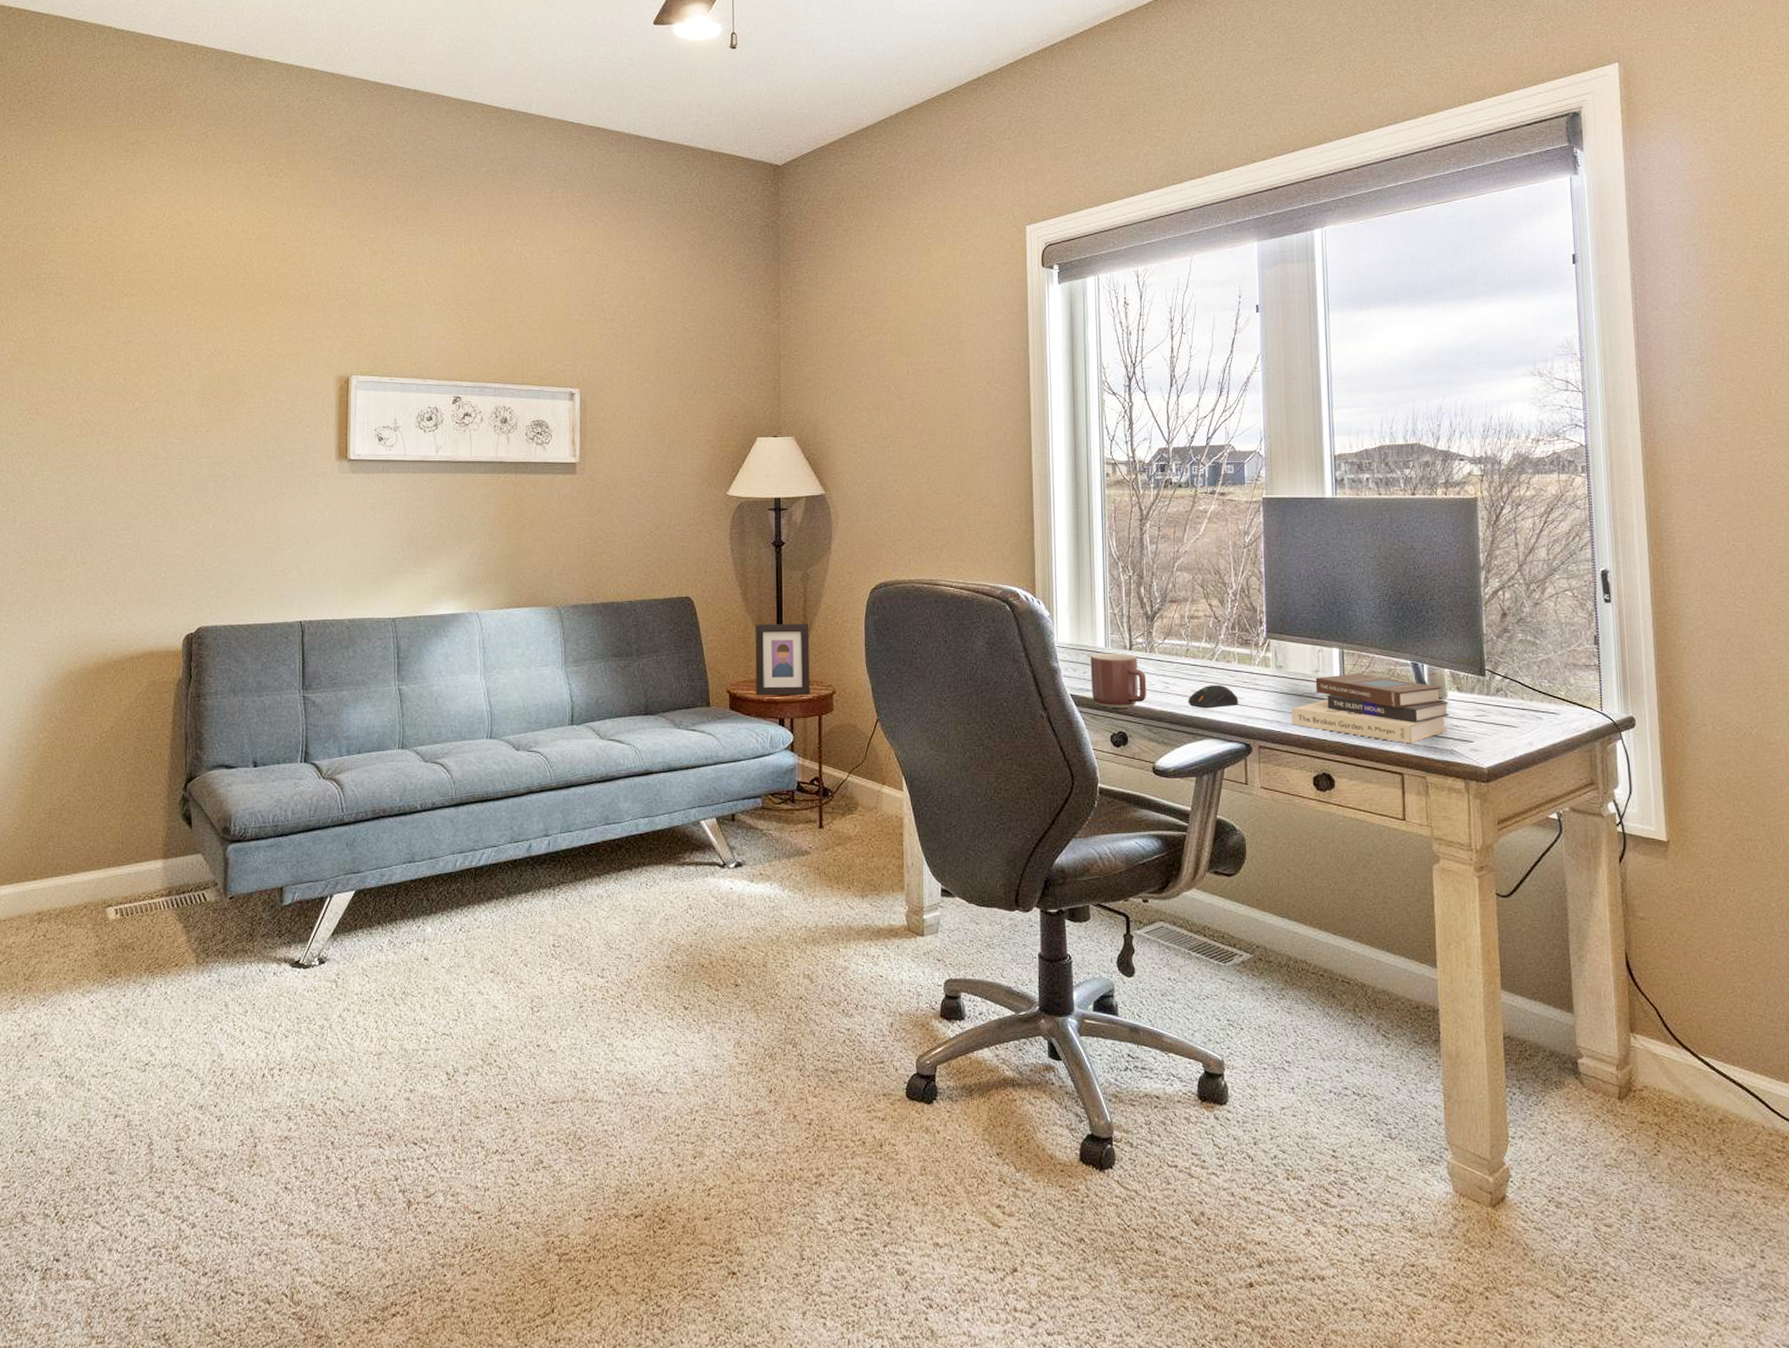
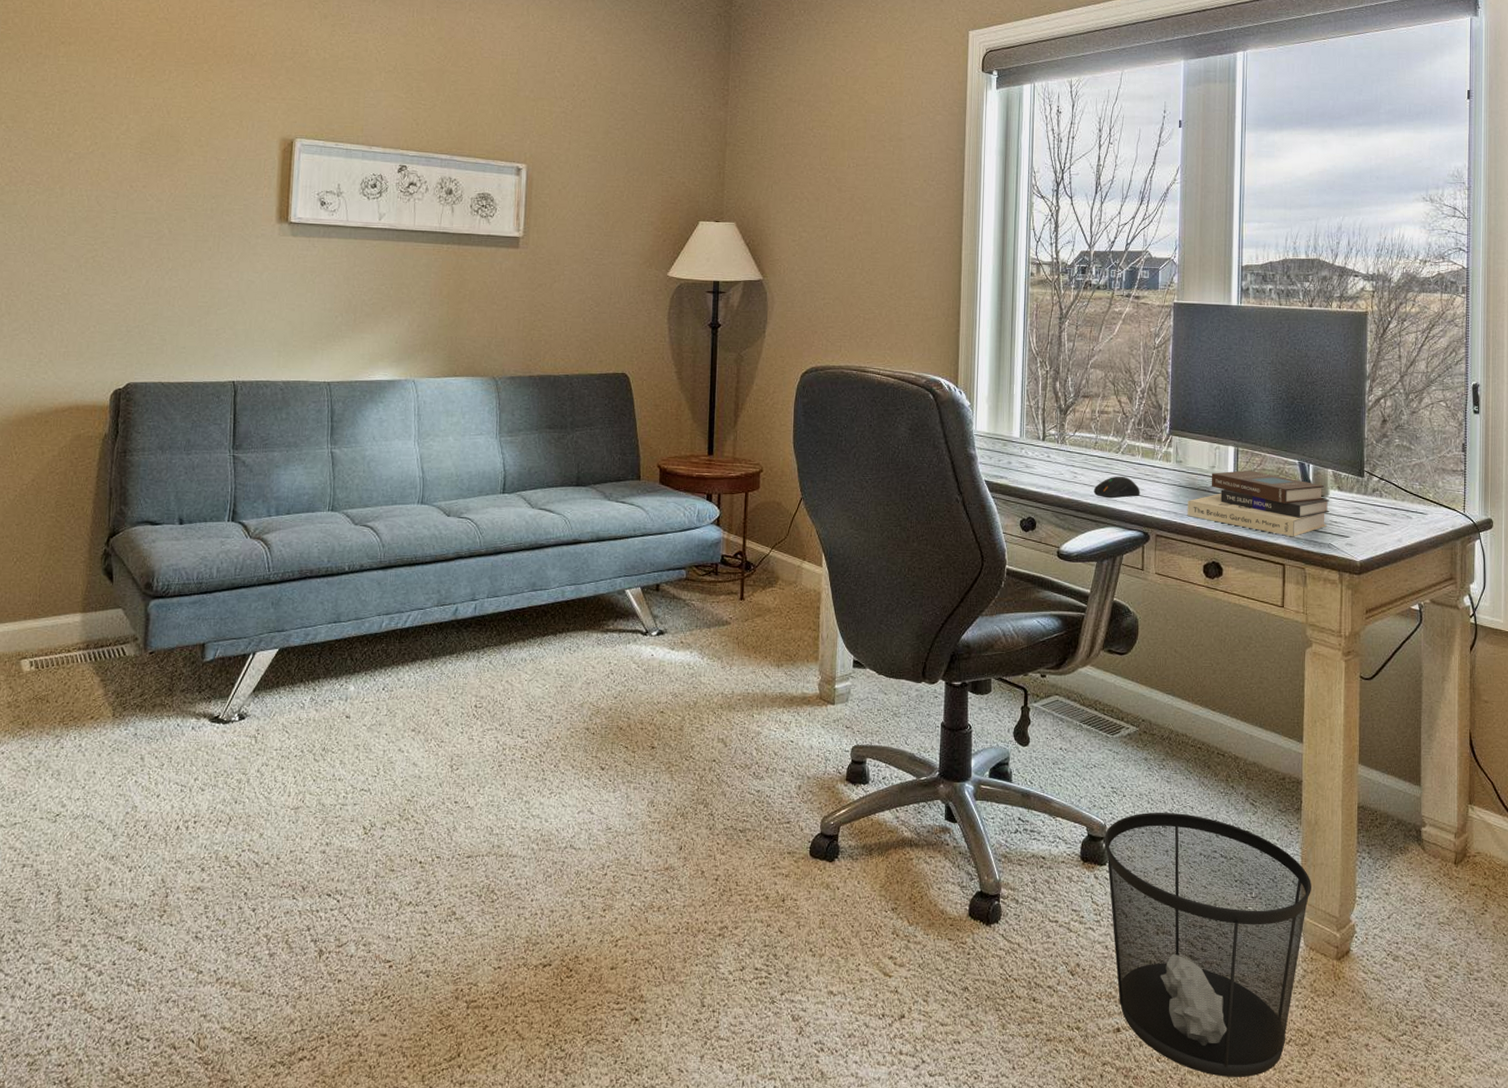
picture frame: present [755,624,810,696] -> none [685,402,741,472]
mug: present [1090,653,1147,708] -> none [1004,442,1057,495]
waste bin: none [1222,1045,1457,1337] -> present [1104,812,1311,1077]

